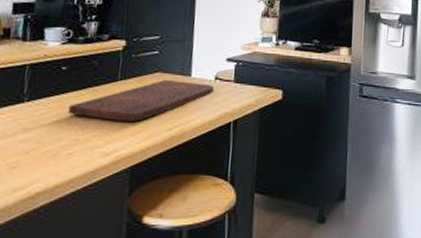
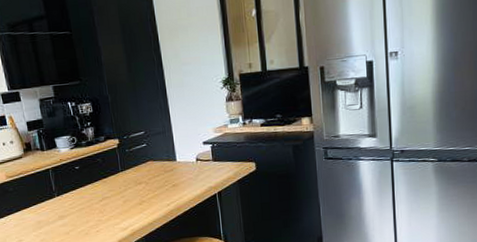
cutting board: present [68,79,215,121] -> none [88,165,198,203]

